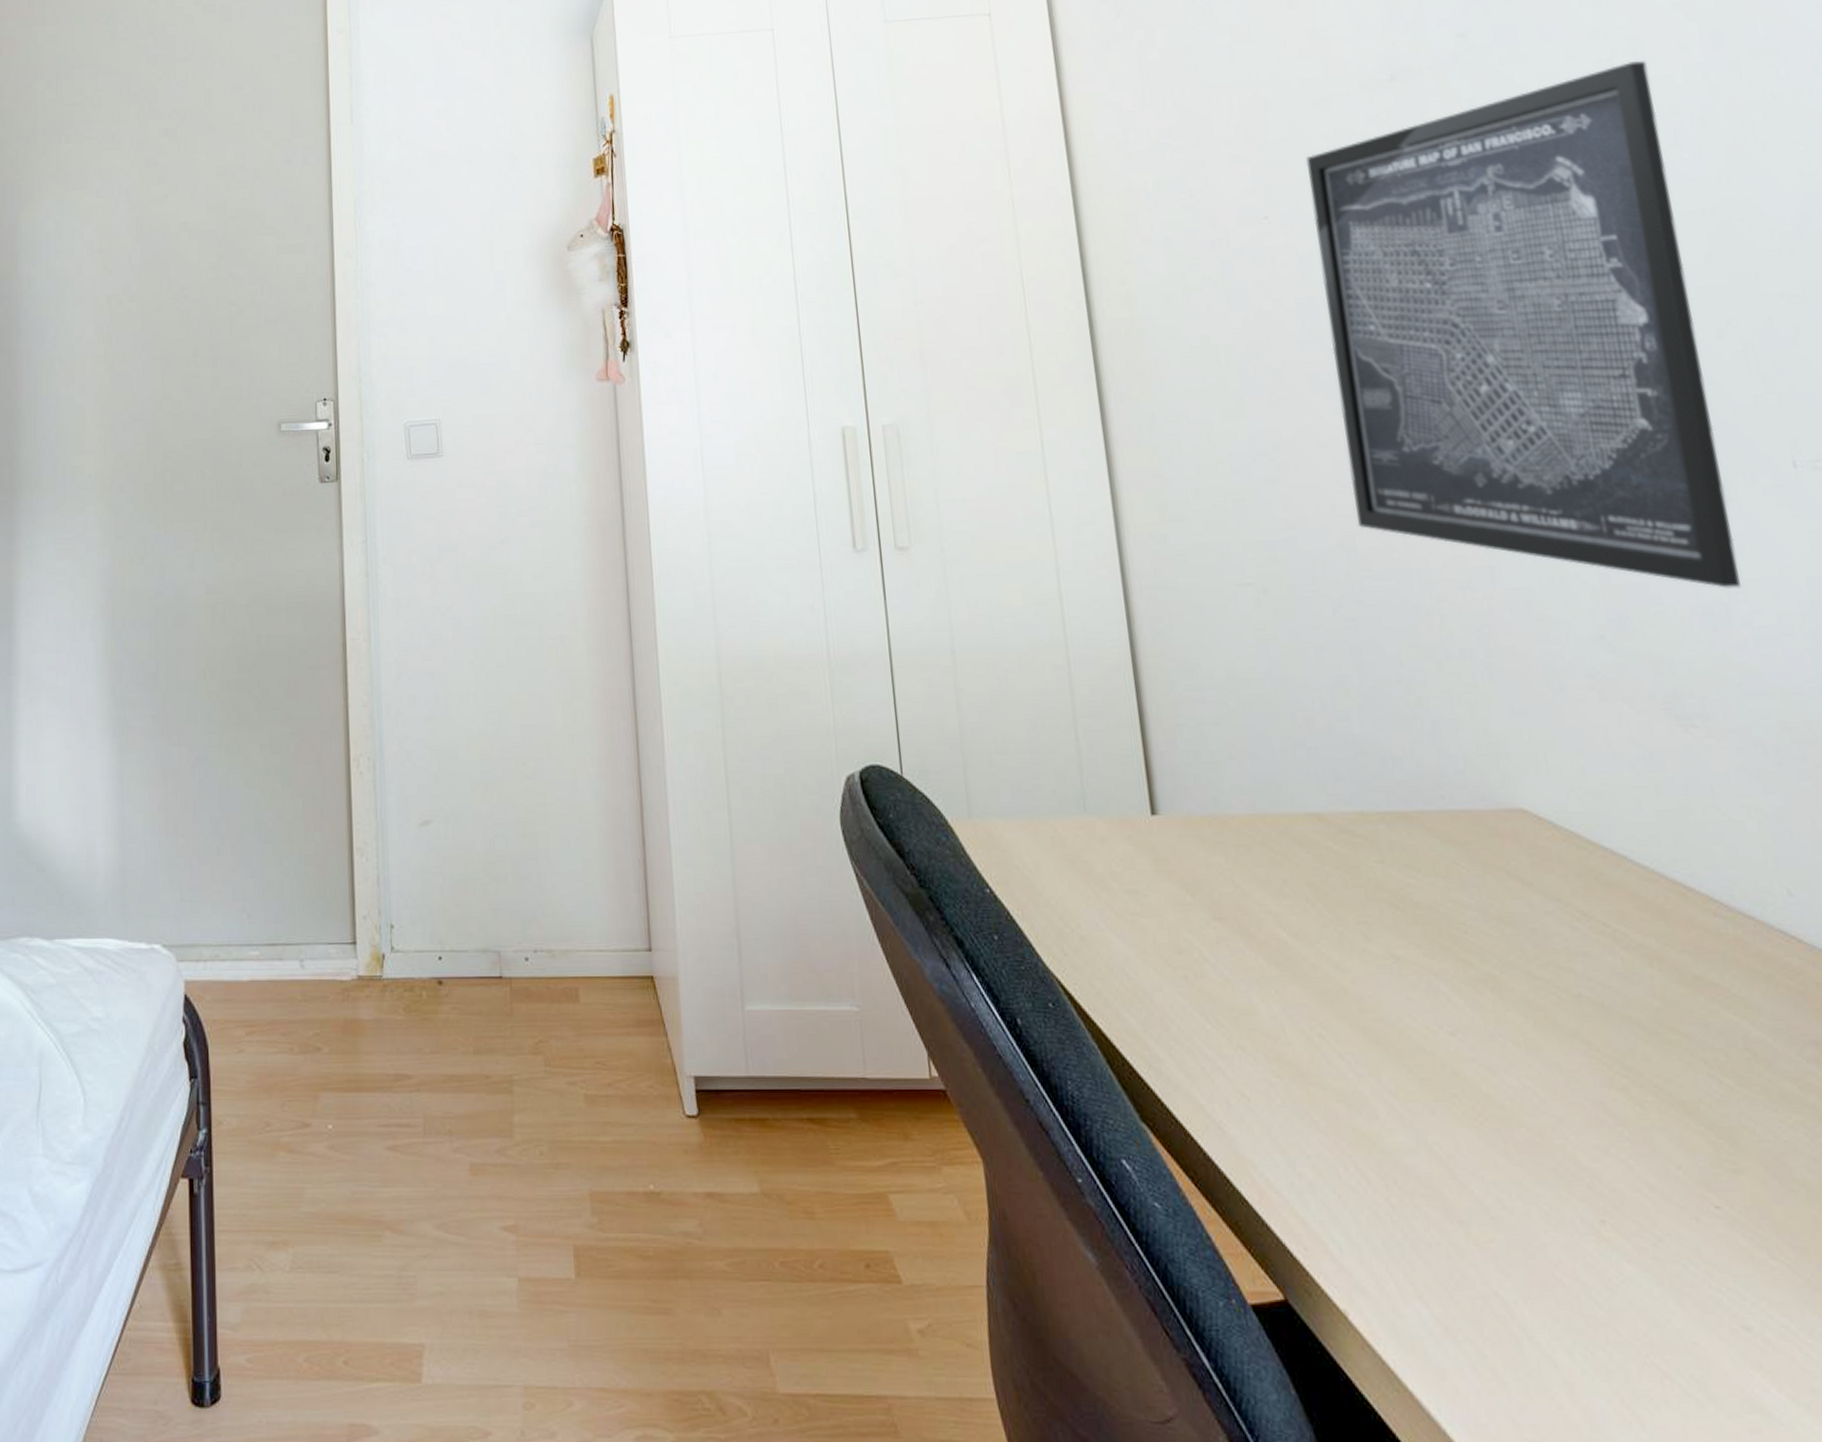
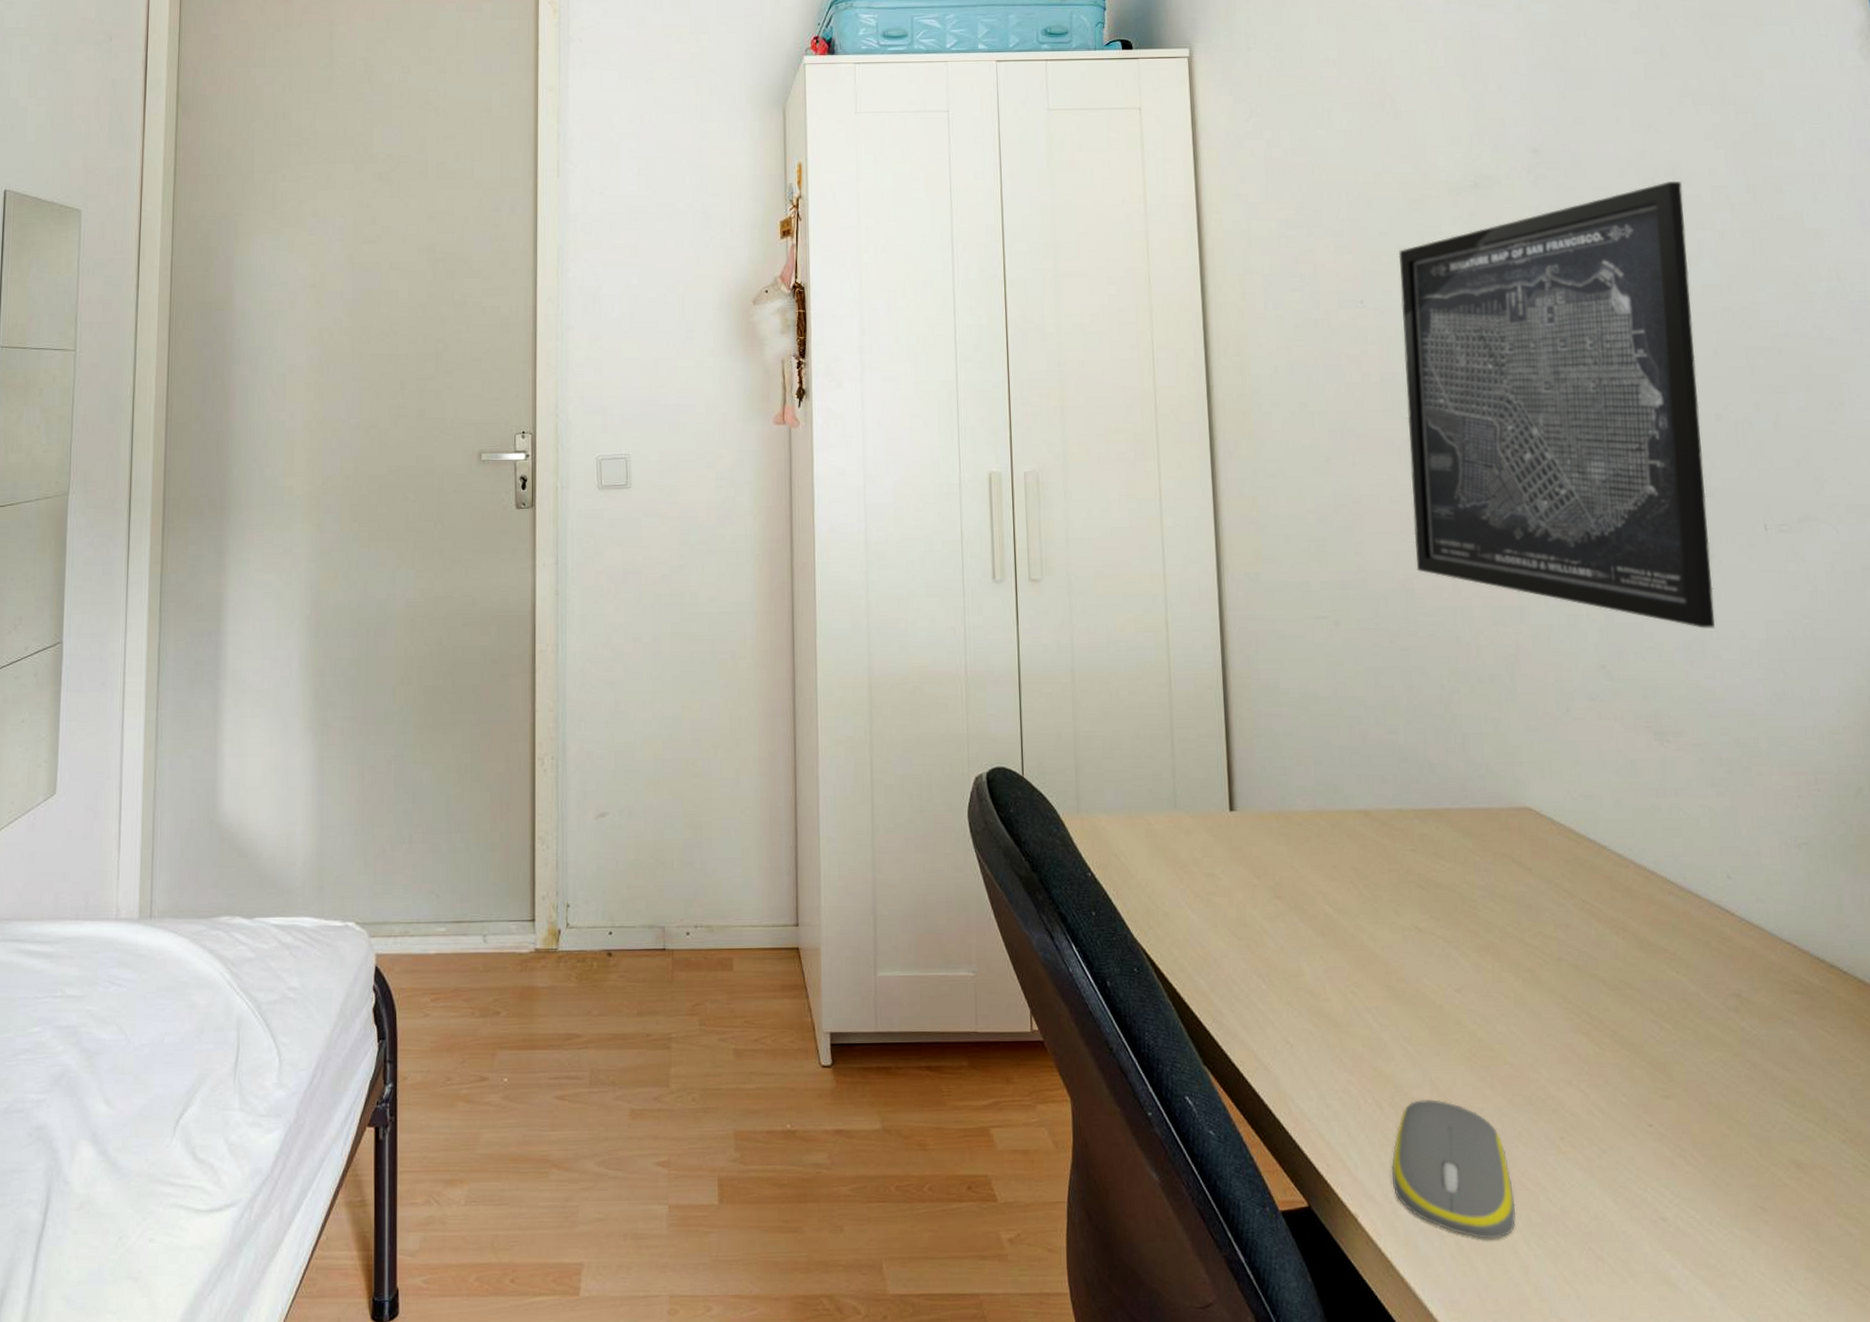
computer mouse: none [1385,1169,1553,1348] -> present [1391,1099,1516,1240]

